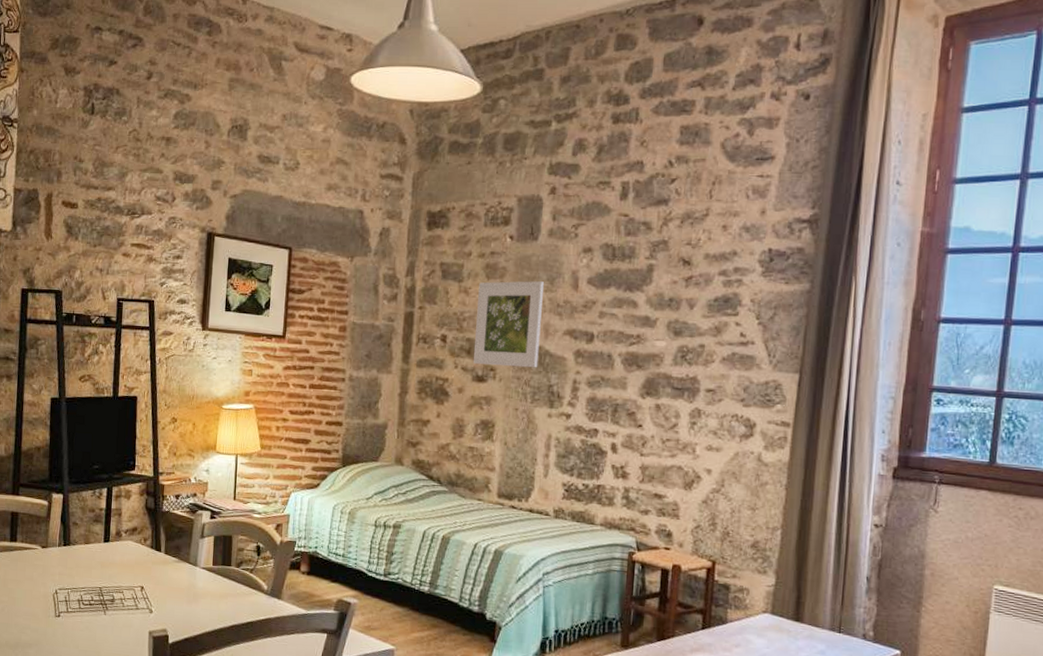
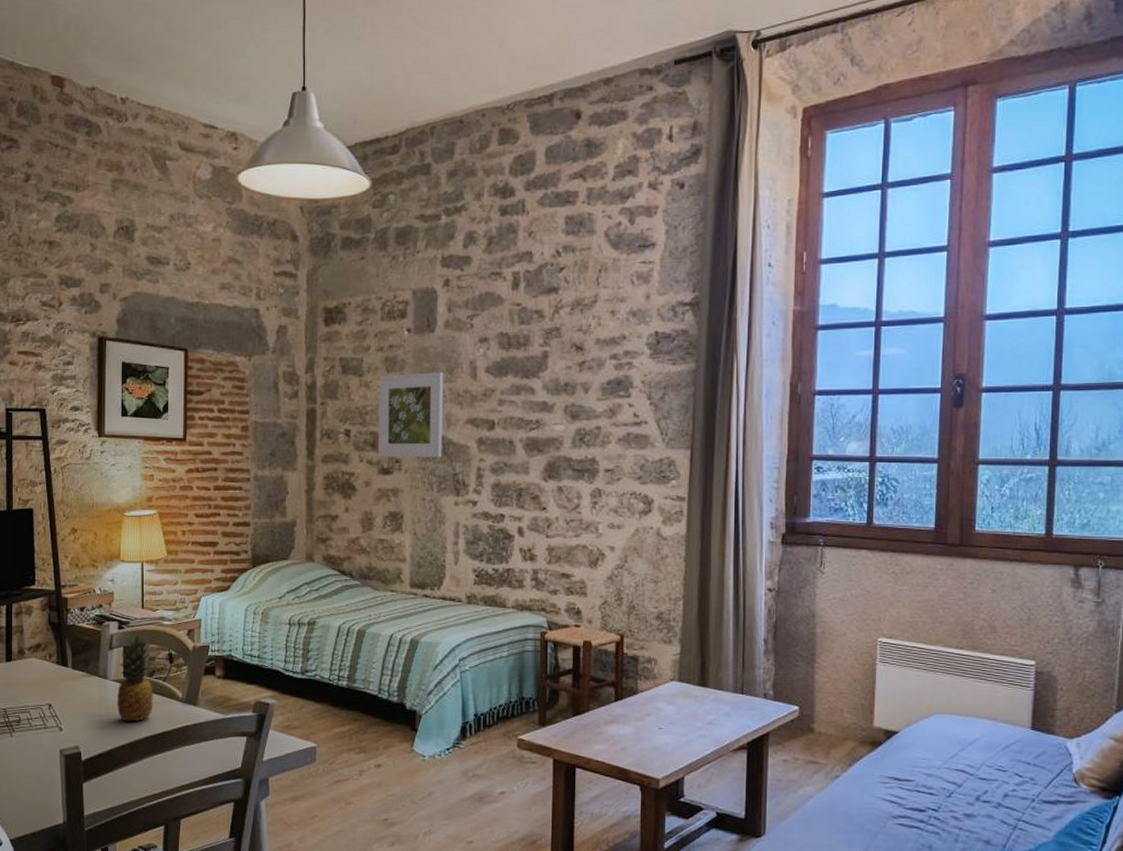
fruit: none [205,524,240,610] -> present [117,634,153,722]

